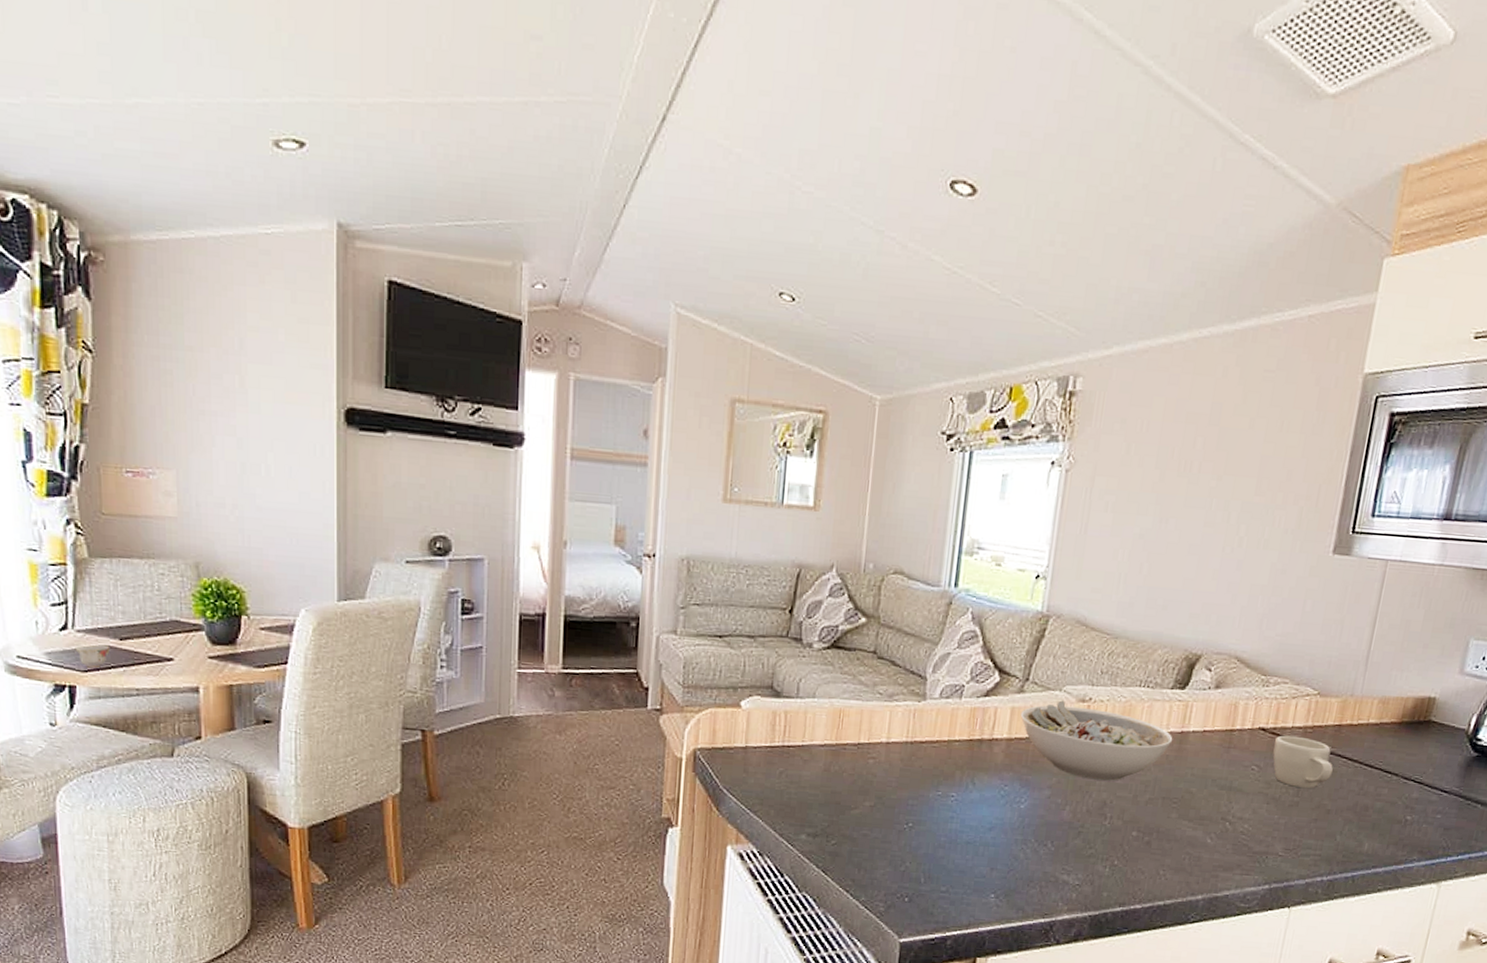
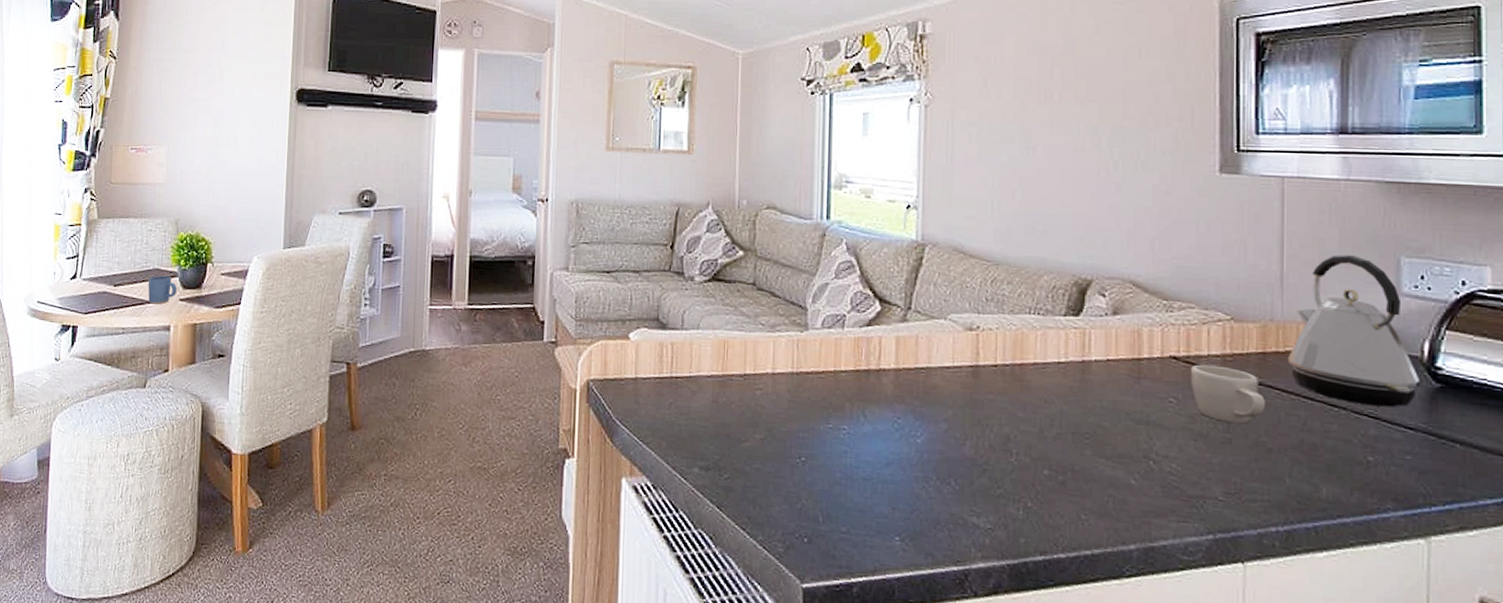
teacup: present [75,644,110,669] -> none [80,290,106,311]
mug: none [165,628,204,662] -> present [148,275,177,305]
bowl: present [1020,700,1173,781] -> none [906,329,1074,414]
kettle: none [1358,636,1463,774] -> present [1288,255,1420,408]

